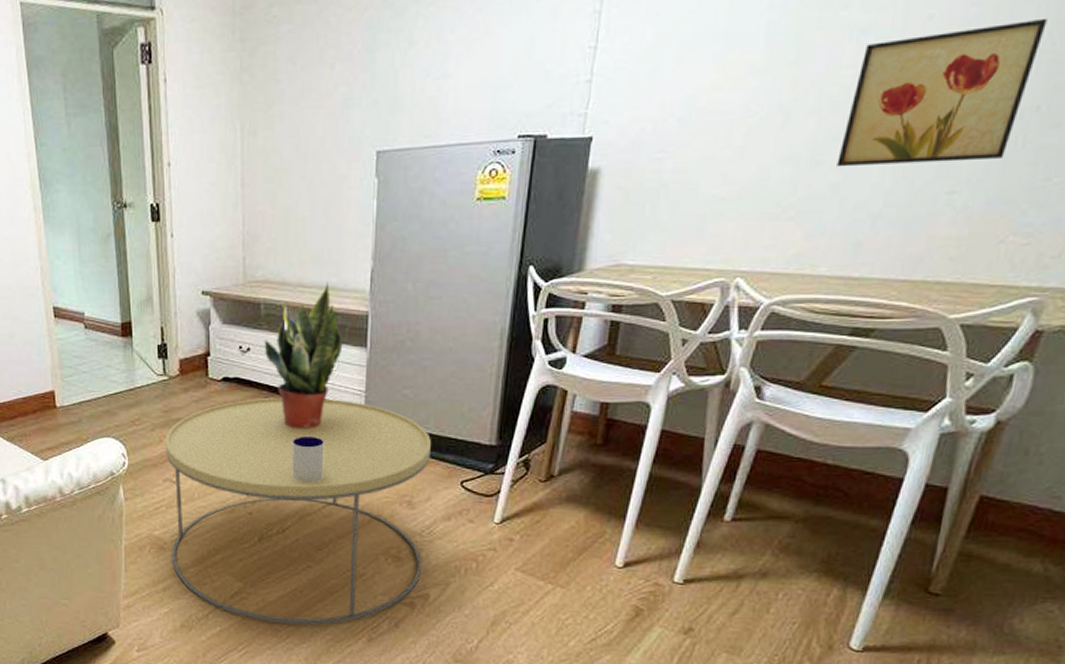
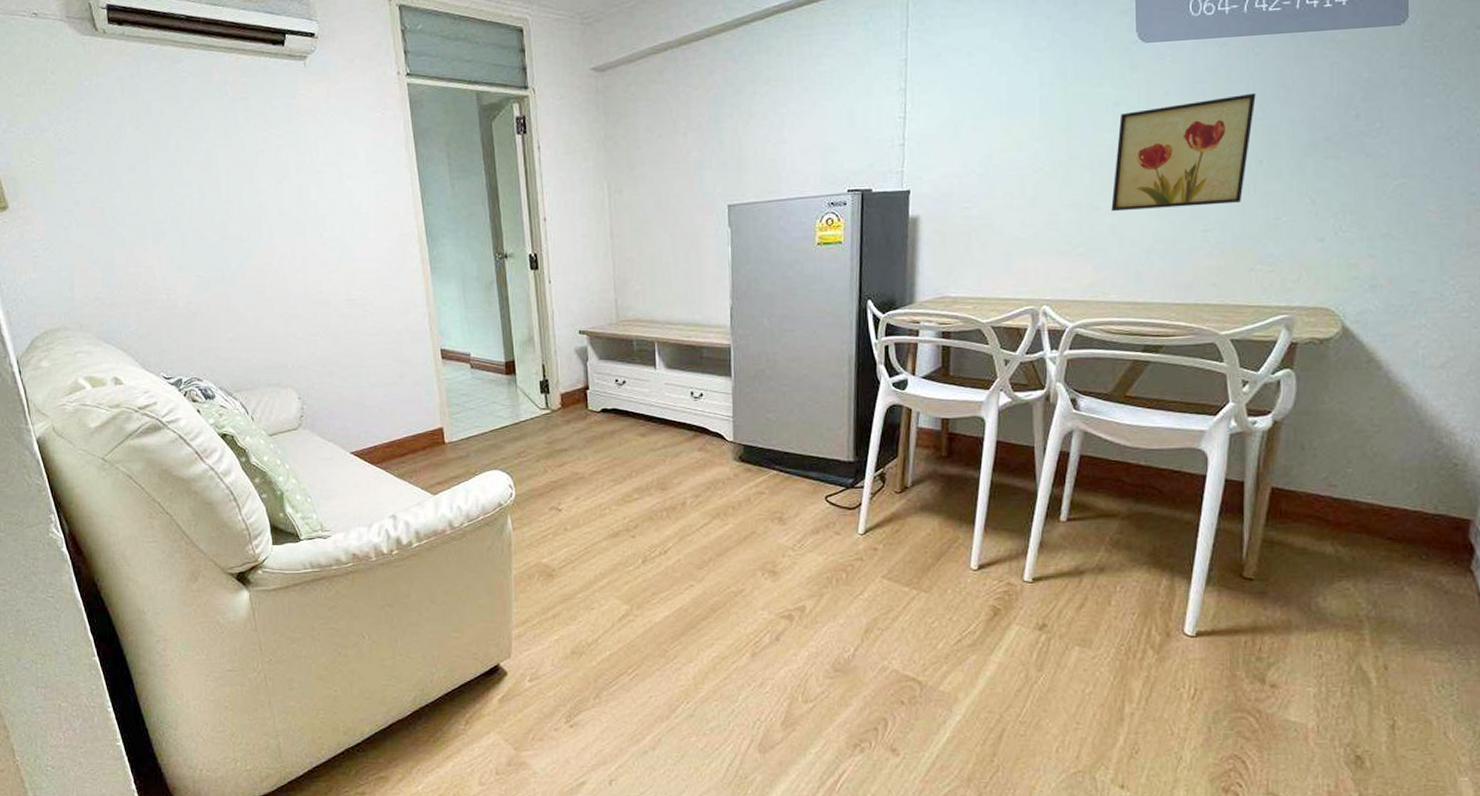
coffee table: present [165,397,431,625] -> none [550,424,797,644]
potted plant: present [264,282,350,430] -> none [638,319,715,455]
mug: present [291,435,324,483] -> none [668,460,700,505]

